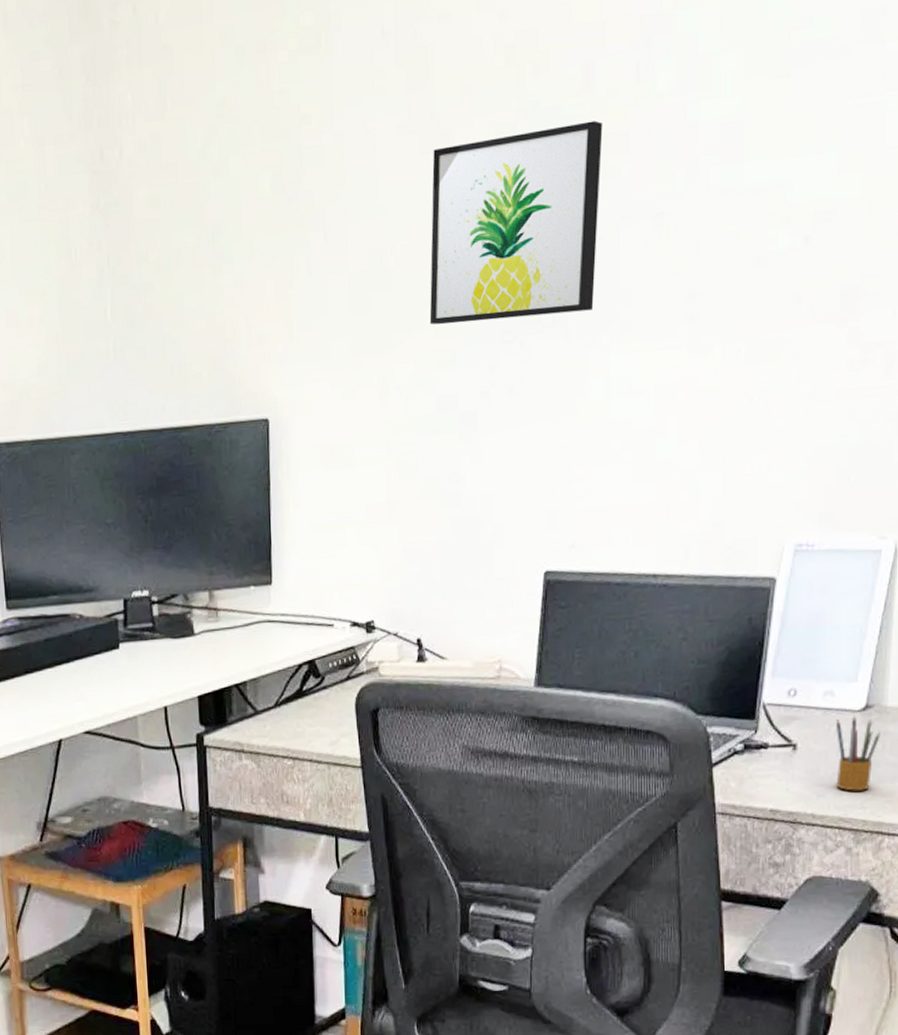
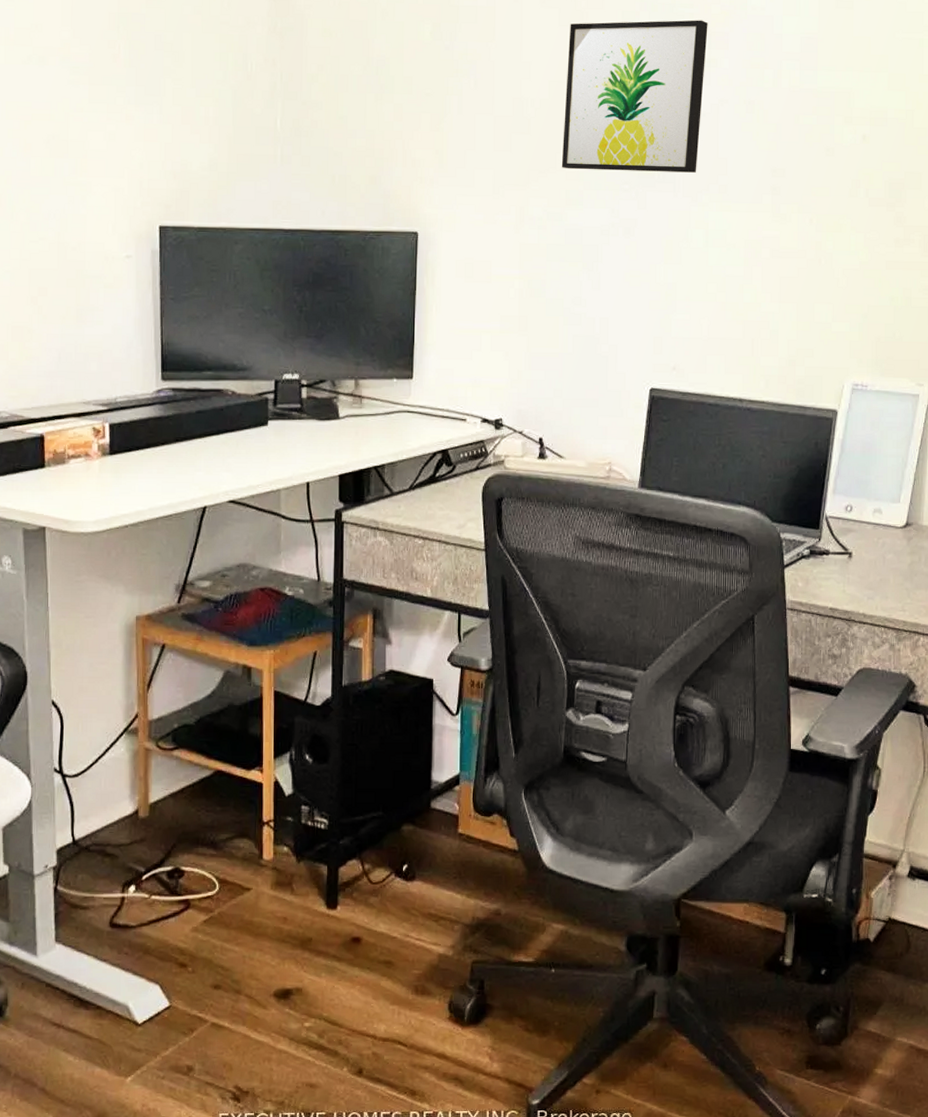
pencil box: present [836,715,880,791] -> none [883,531,917,596]

